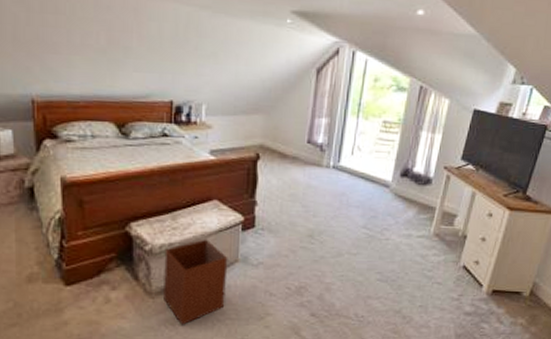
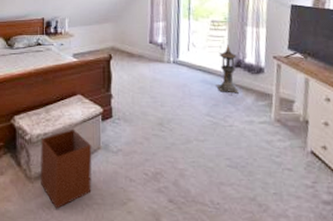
lantern: none [377,150,406,205] -> present [216,45,239,94]

